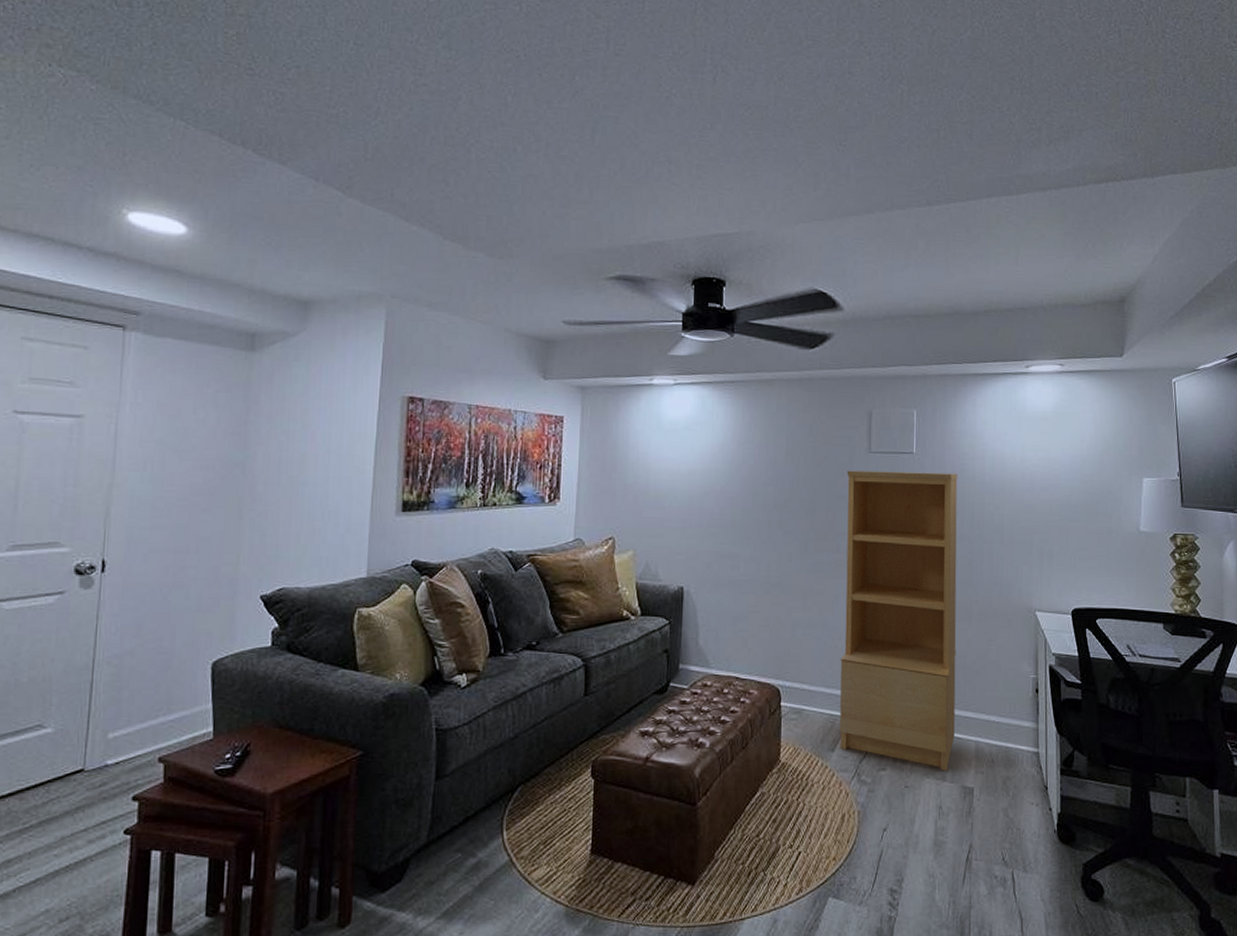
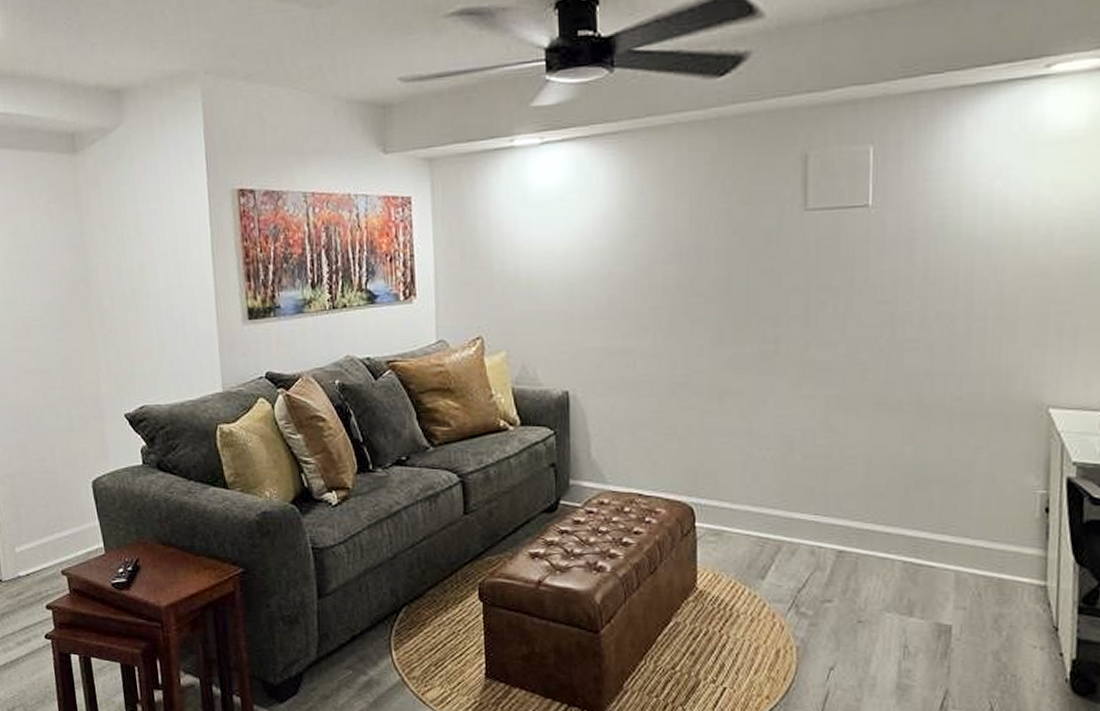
bookcase: present [840,470,958,771] -> none [770,229,935,605]

